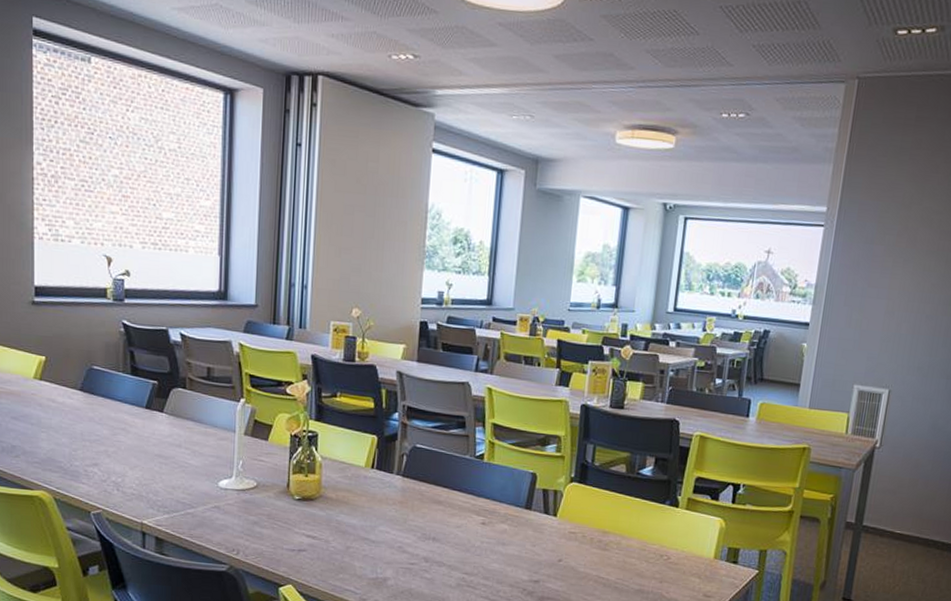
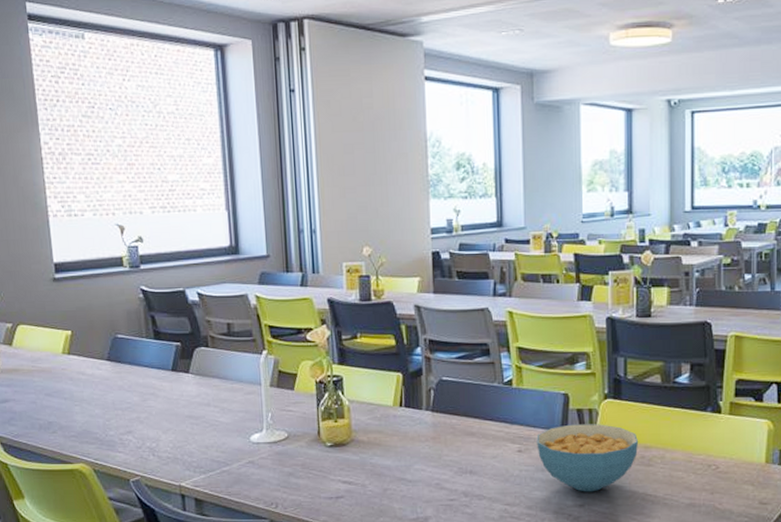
cereal bowl: none [500,503,598,570] -> present [536,424,639,492]

